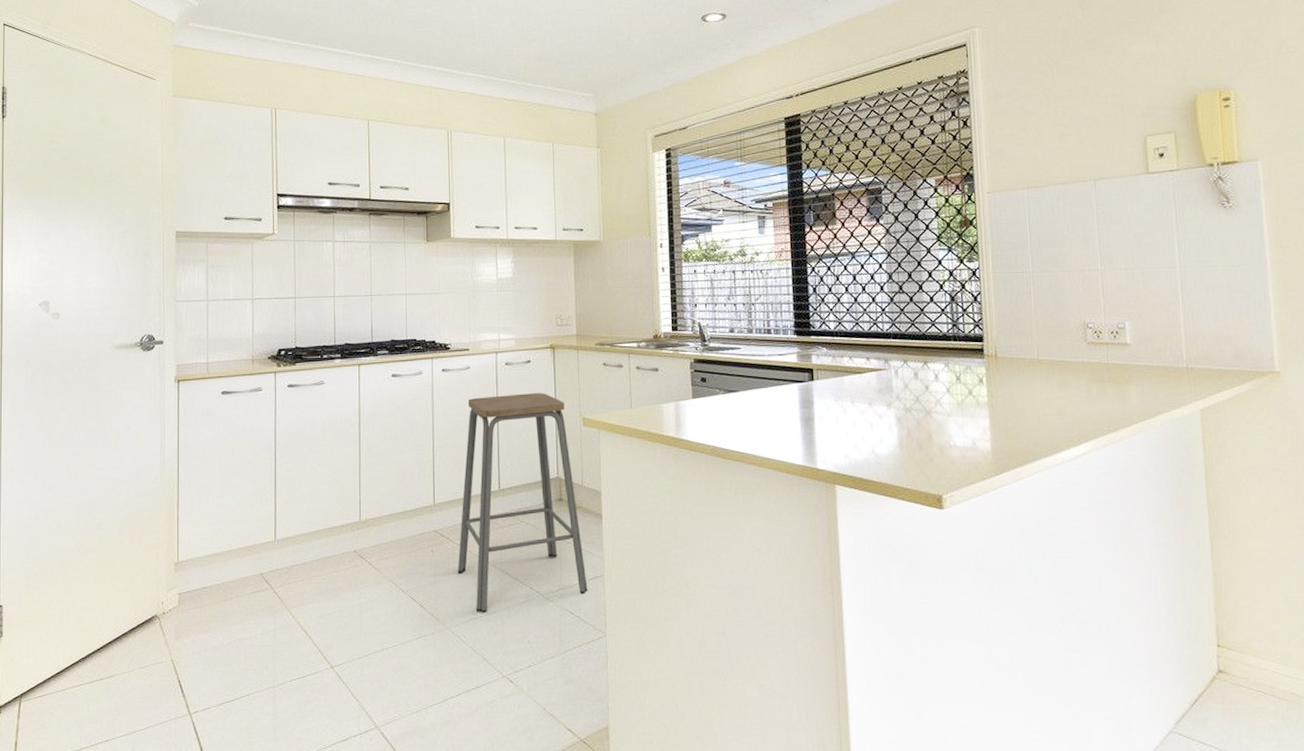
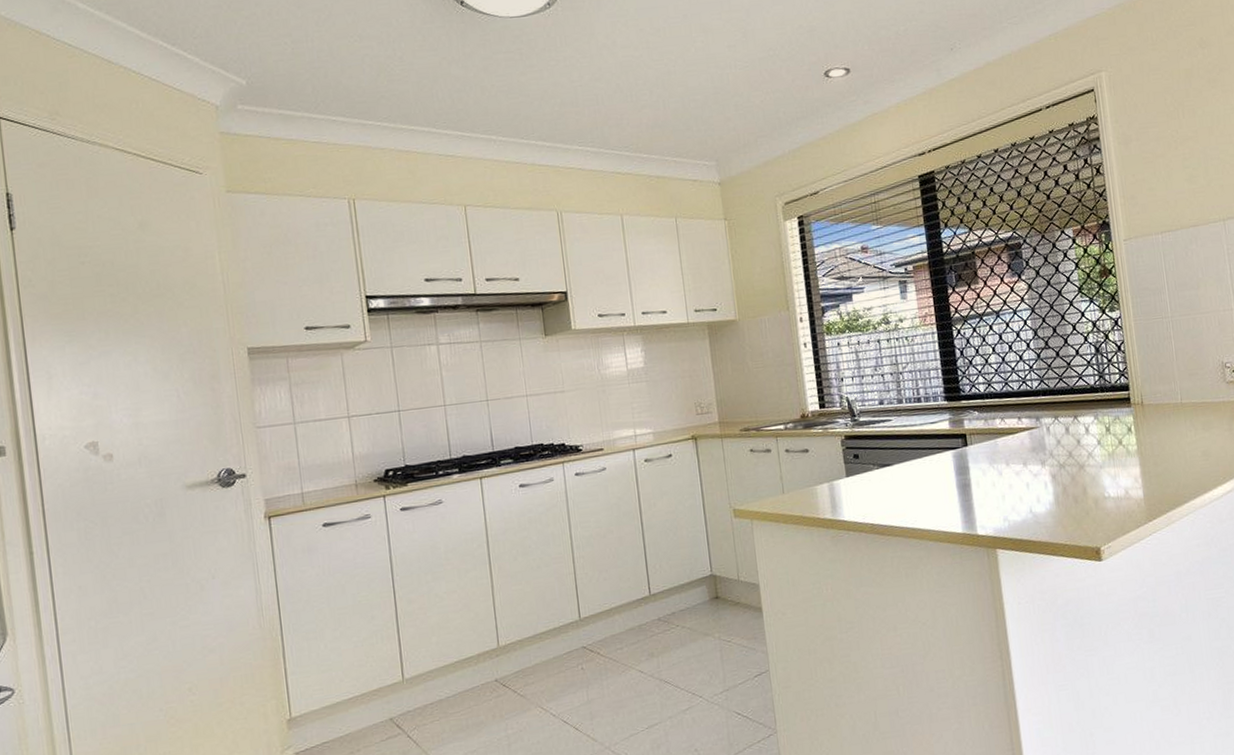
bar stool: present [457,393,588,613] -> none [608,487,754,727]

